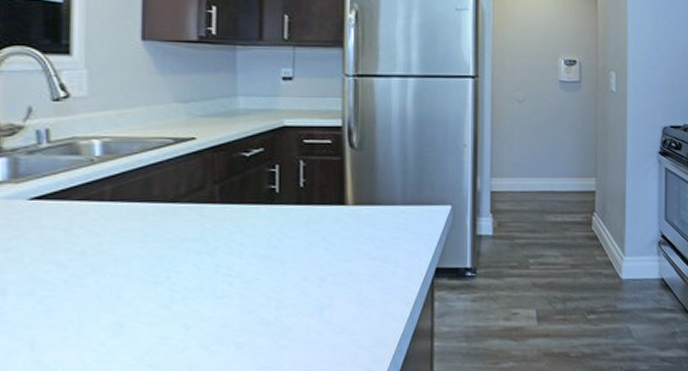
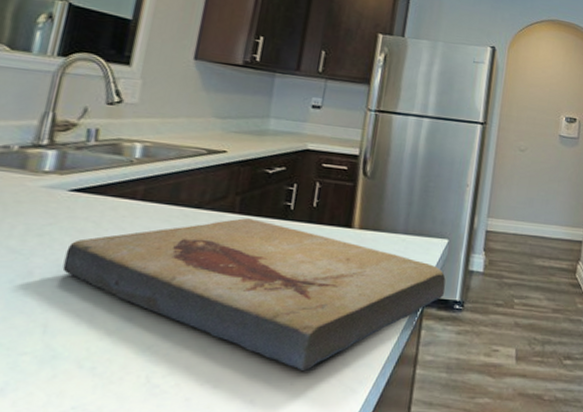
fish fossil: none [38,207,455,357] -> present [62,218,446,371]

